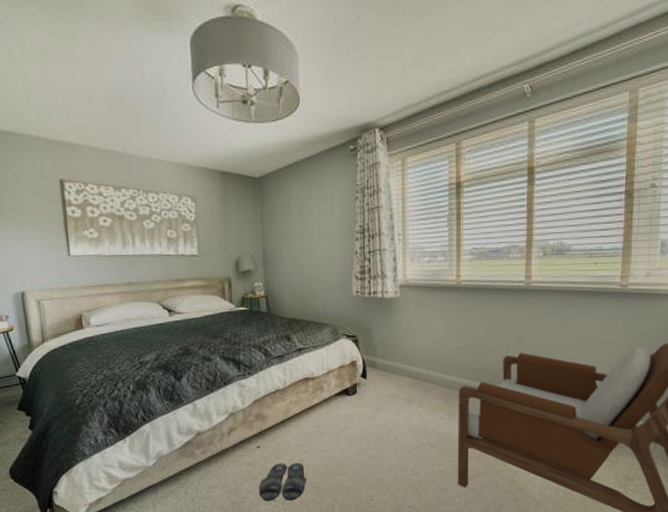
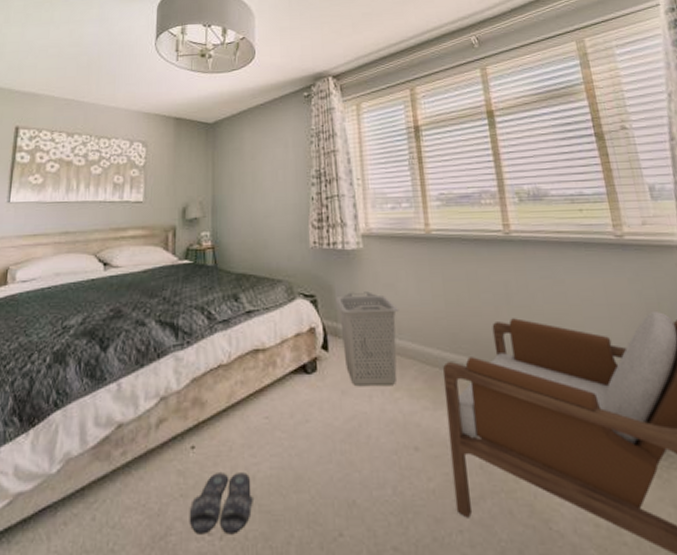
laundry basket: none [373,332,428,403] -> present [334,291,400,385]

